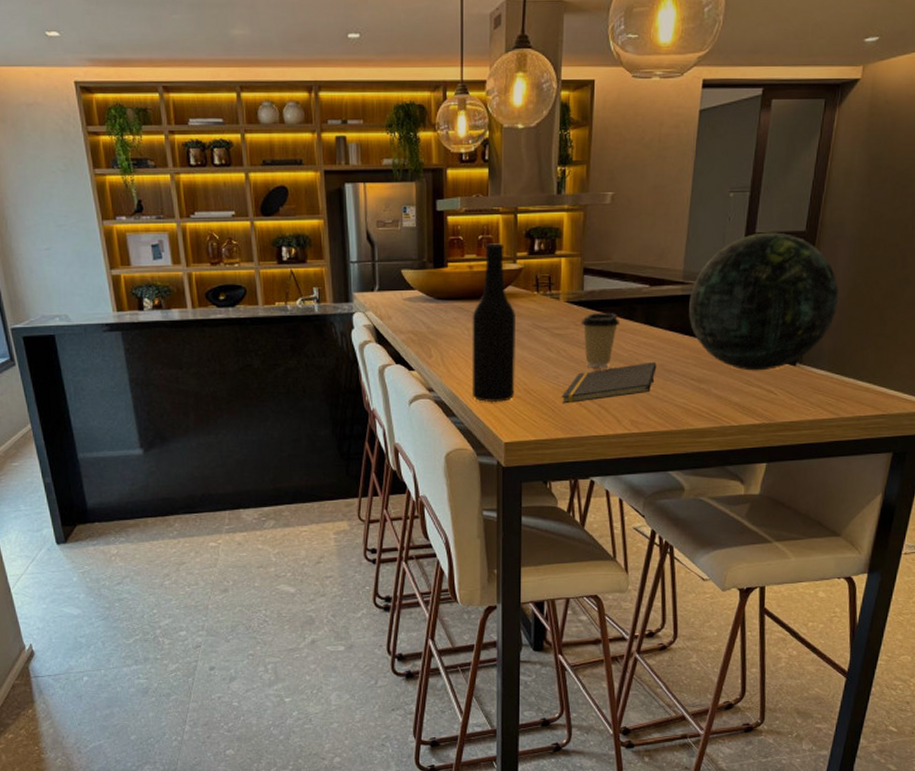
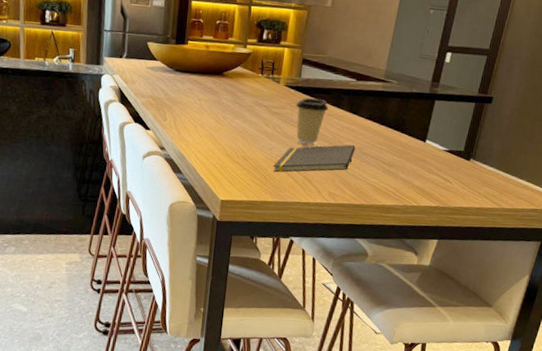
bottle: present [472,243,517,403] -> none [197,28,242,165]
decorative orb: present [689,232,839,371] -> none [386,46,511,162]

